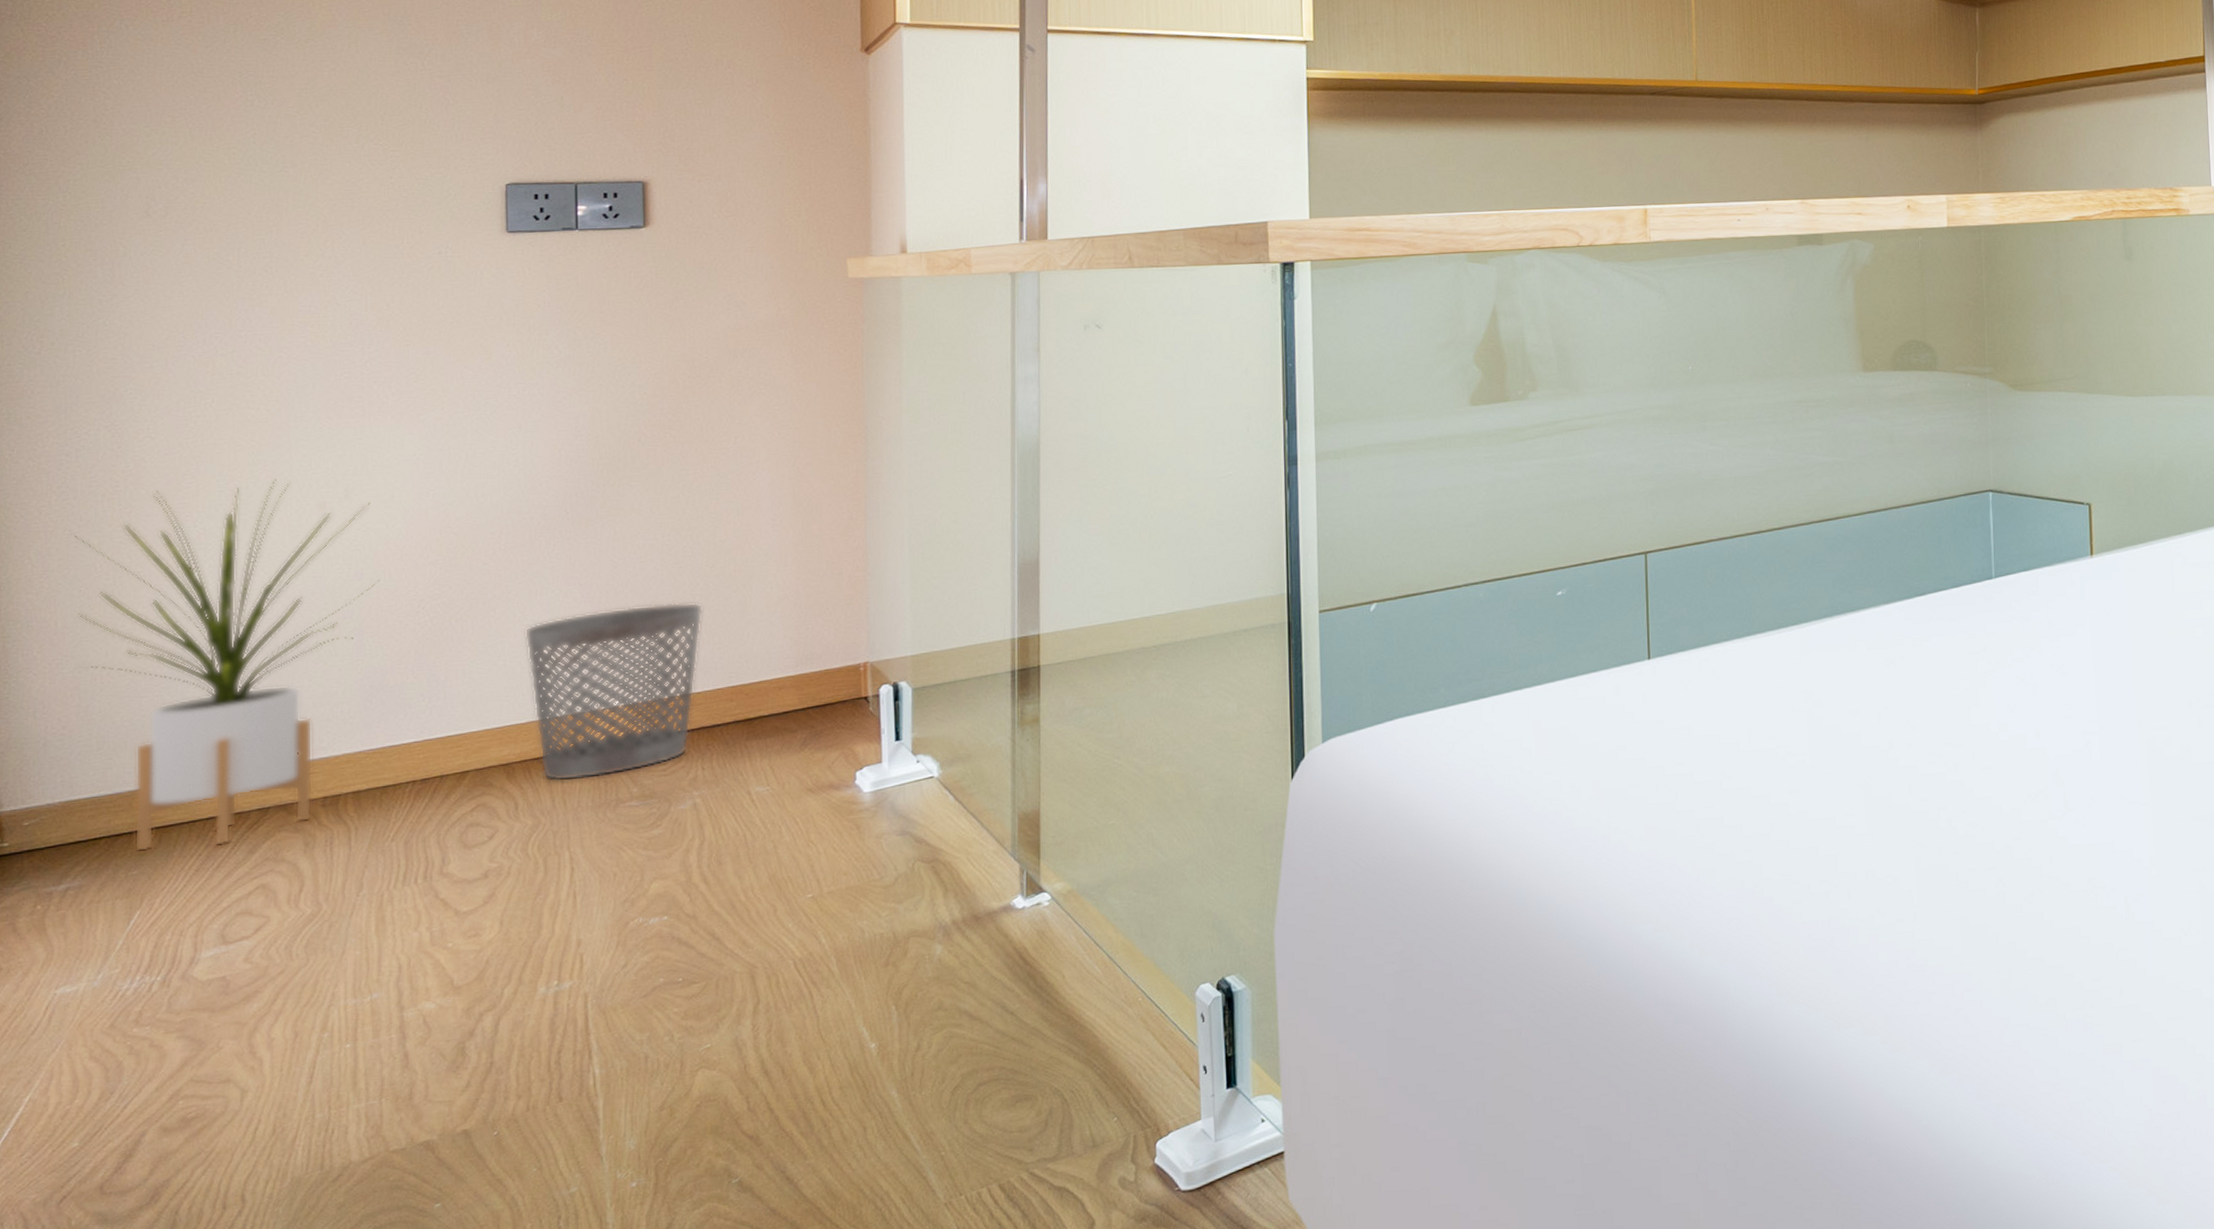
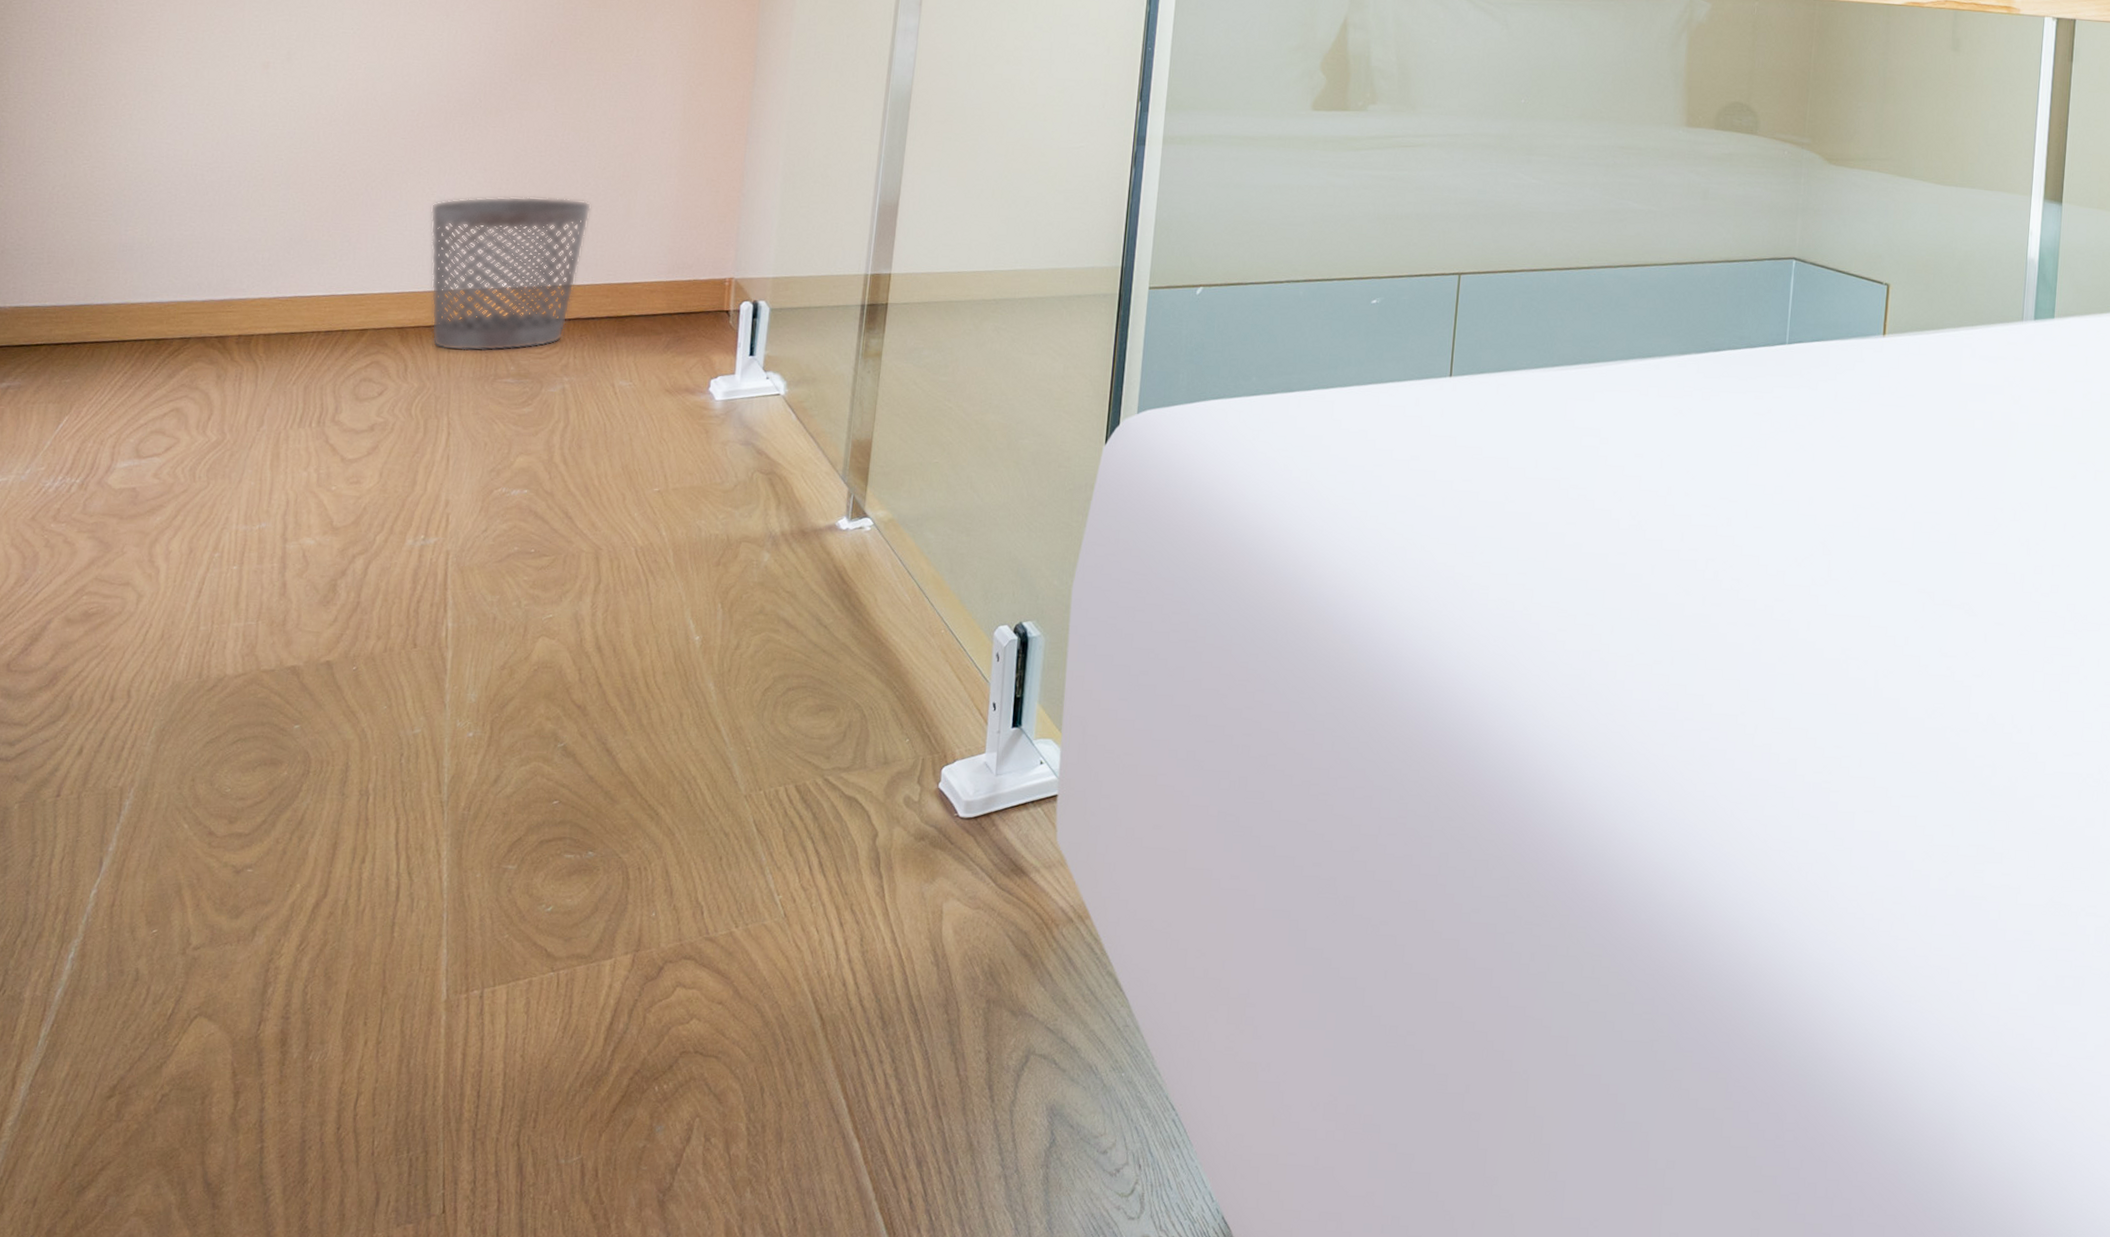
house plant: present [73,478,380,852] -> none [45,31,310,368]

